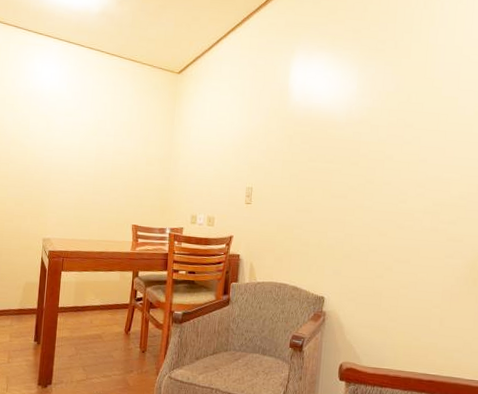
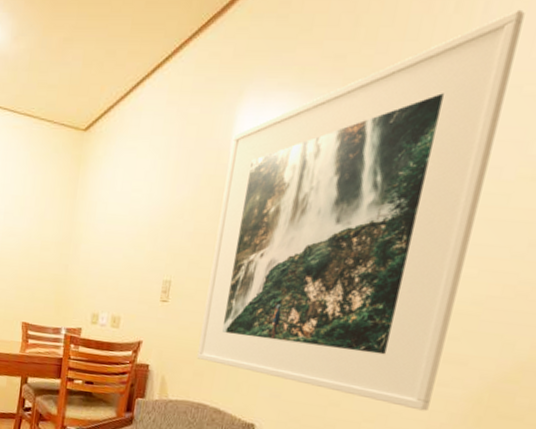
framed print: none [276,9,465,277] -> present [197,9,525,411]

